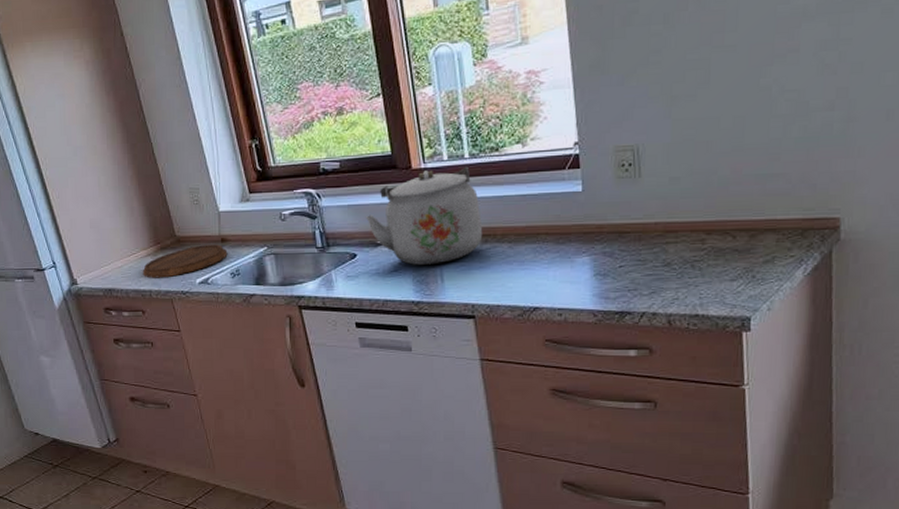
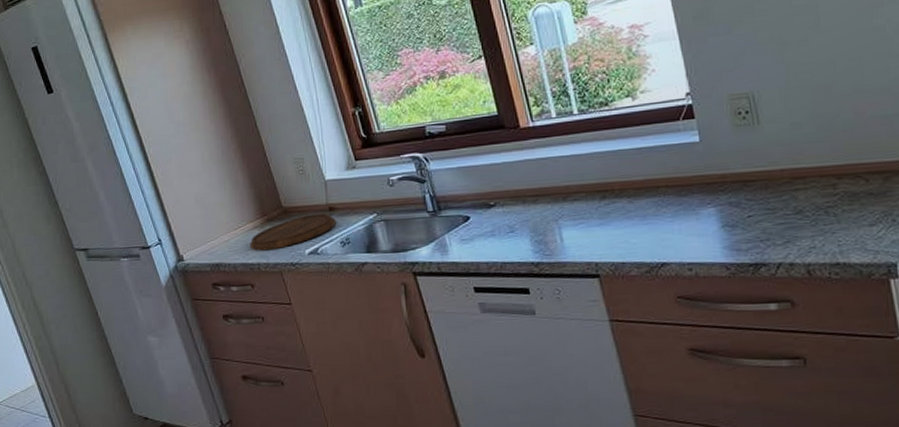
kettle: present [365,166,483,265] -> none [476,122,600,225]

